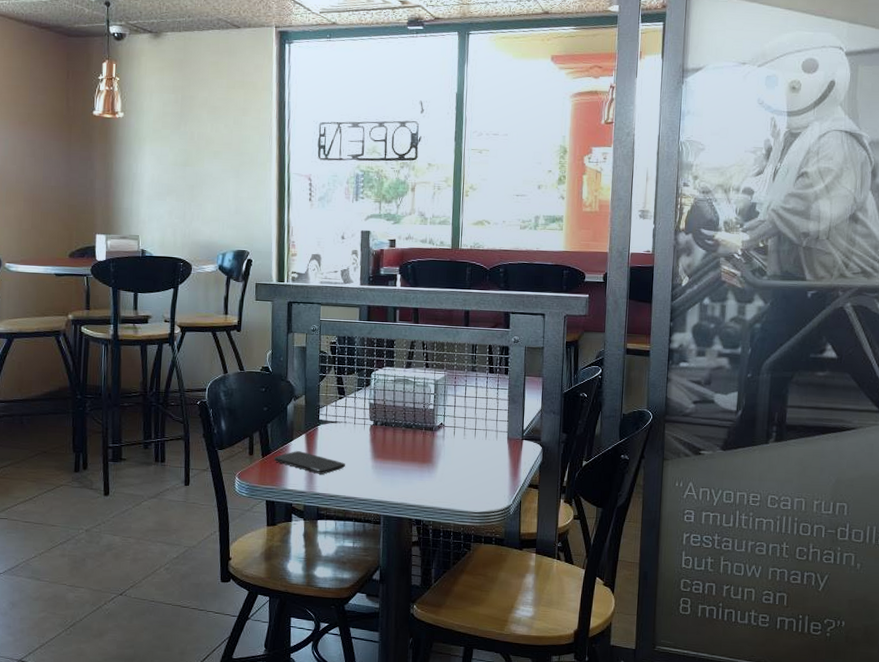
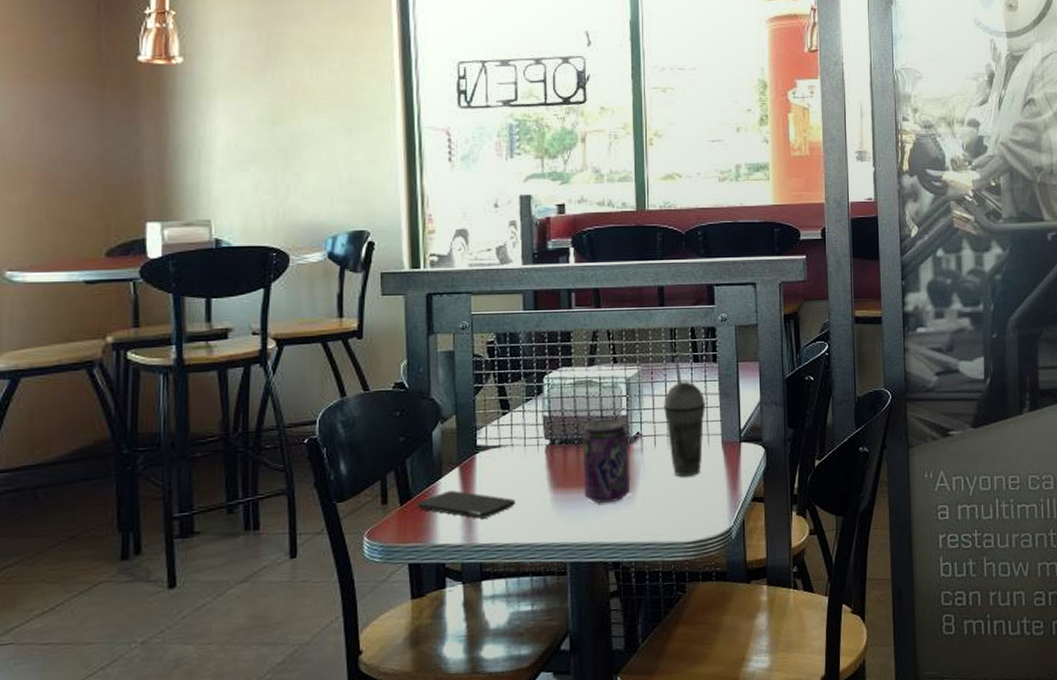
beverage can: none [397,410,434,475] -> present [582,418,631,504]
beverage cup: none [463,368,497,462] -> present [664,358,706,477]

